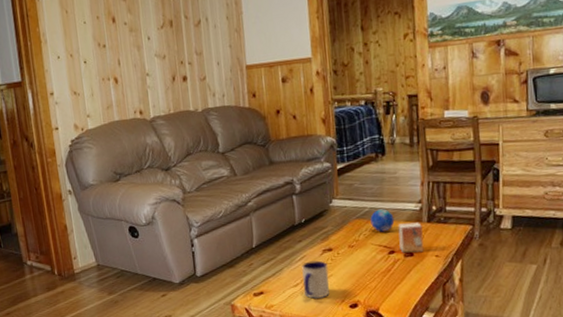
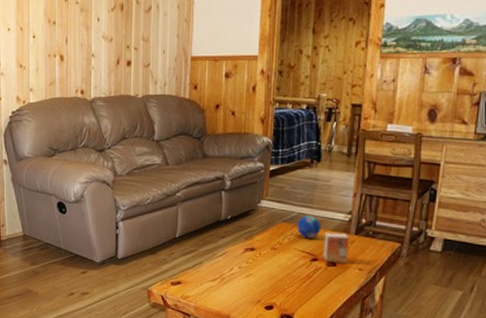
mug: present [301,260,330,299] -> none [220,258,248,296]

